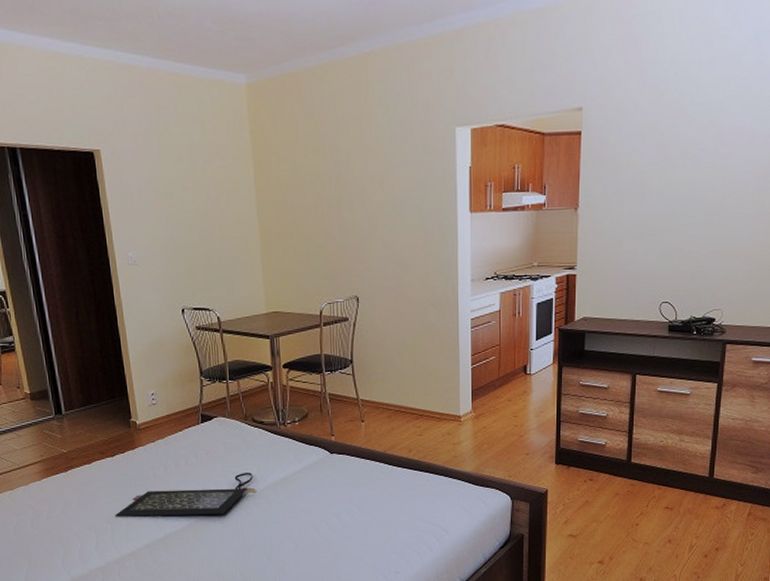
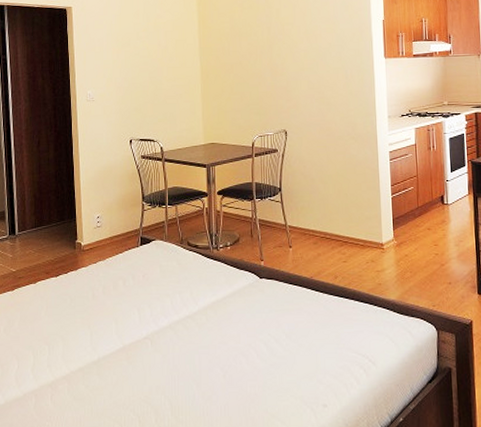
clutch bag: present [115,473,256,517] -> none [53,296,188,339]

